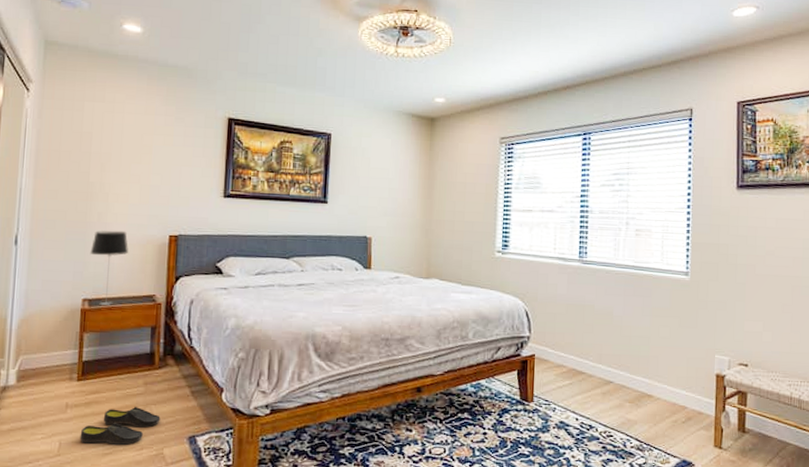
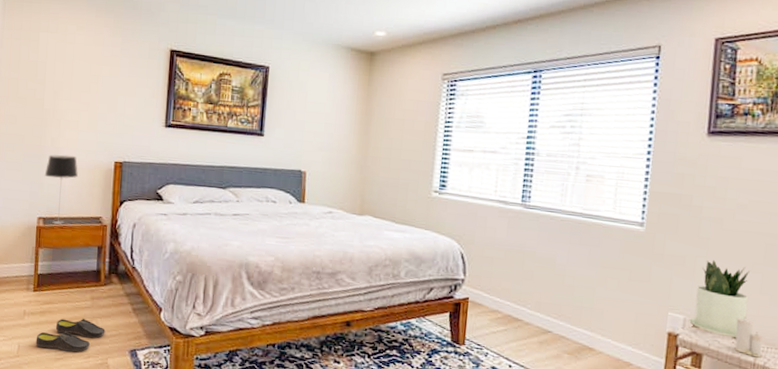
planter: none [732,303,782,375] -> present [688,260,750,338]
candle: none [773,354,797,392] -> present [734,316,762,358]

